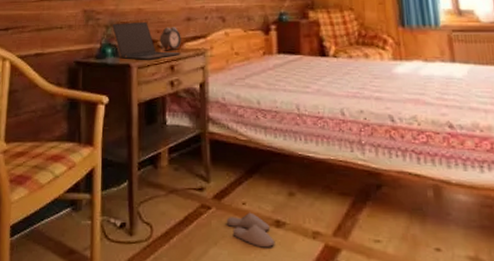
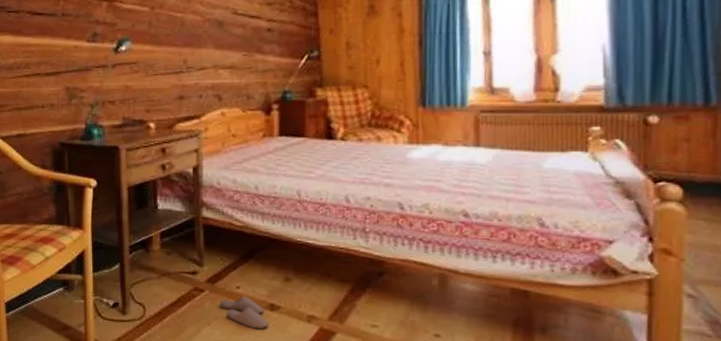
laptop: present [112,21,180,60] -> none [98,100,172,142]
alarm clock: present [160,27,182,51] -> none [149,106,174,133]

